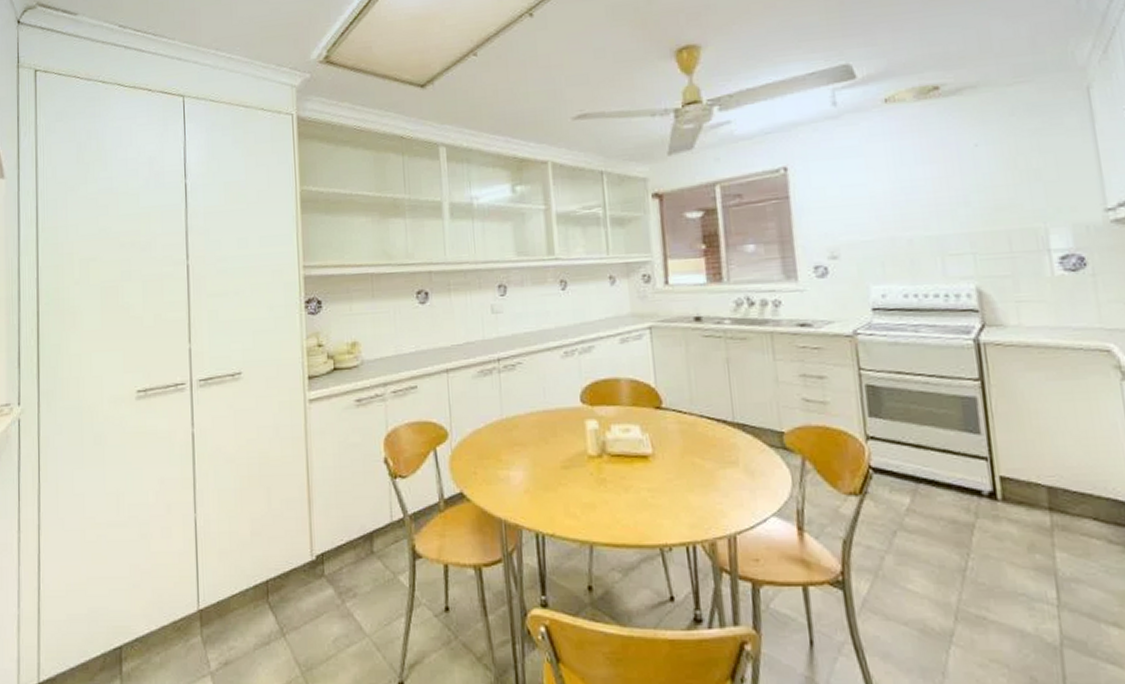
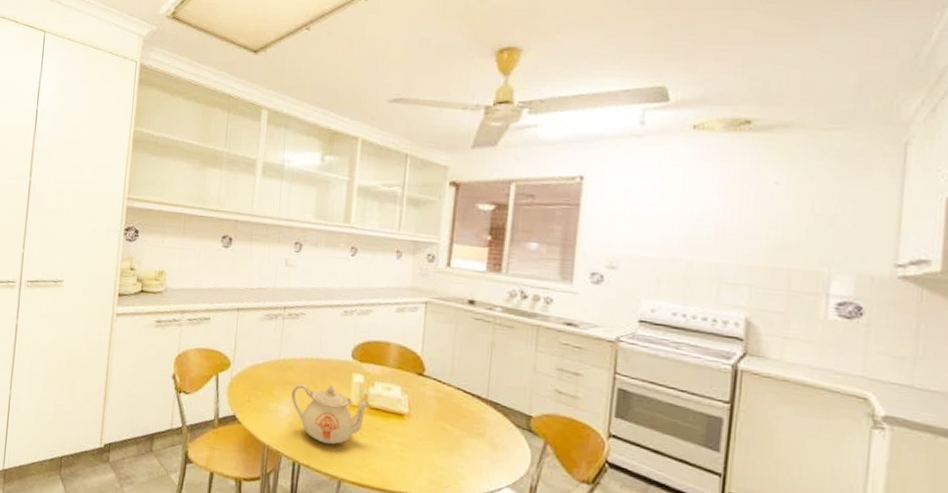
teapot: none [521,437,611,506] -> present [291,383,371,445]

